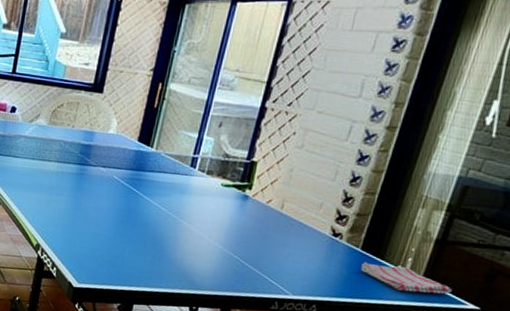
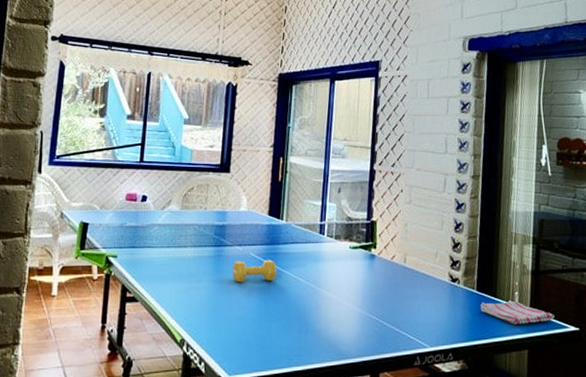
sporting goods: none [92,181,139,205] -> present [232,259,276,283]

